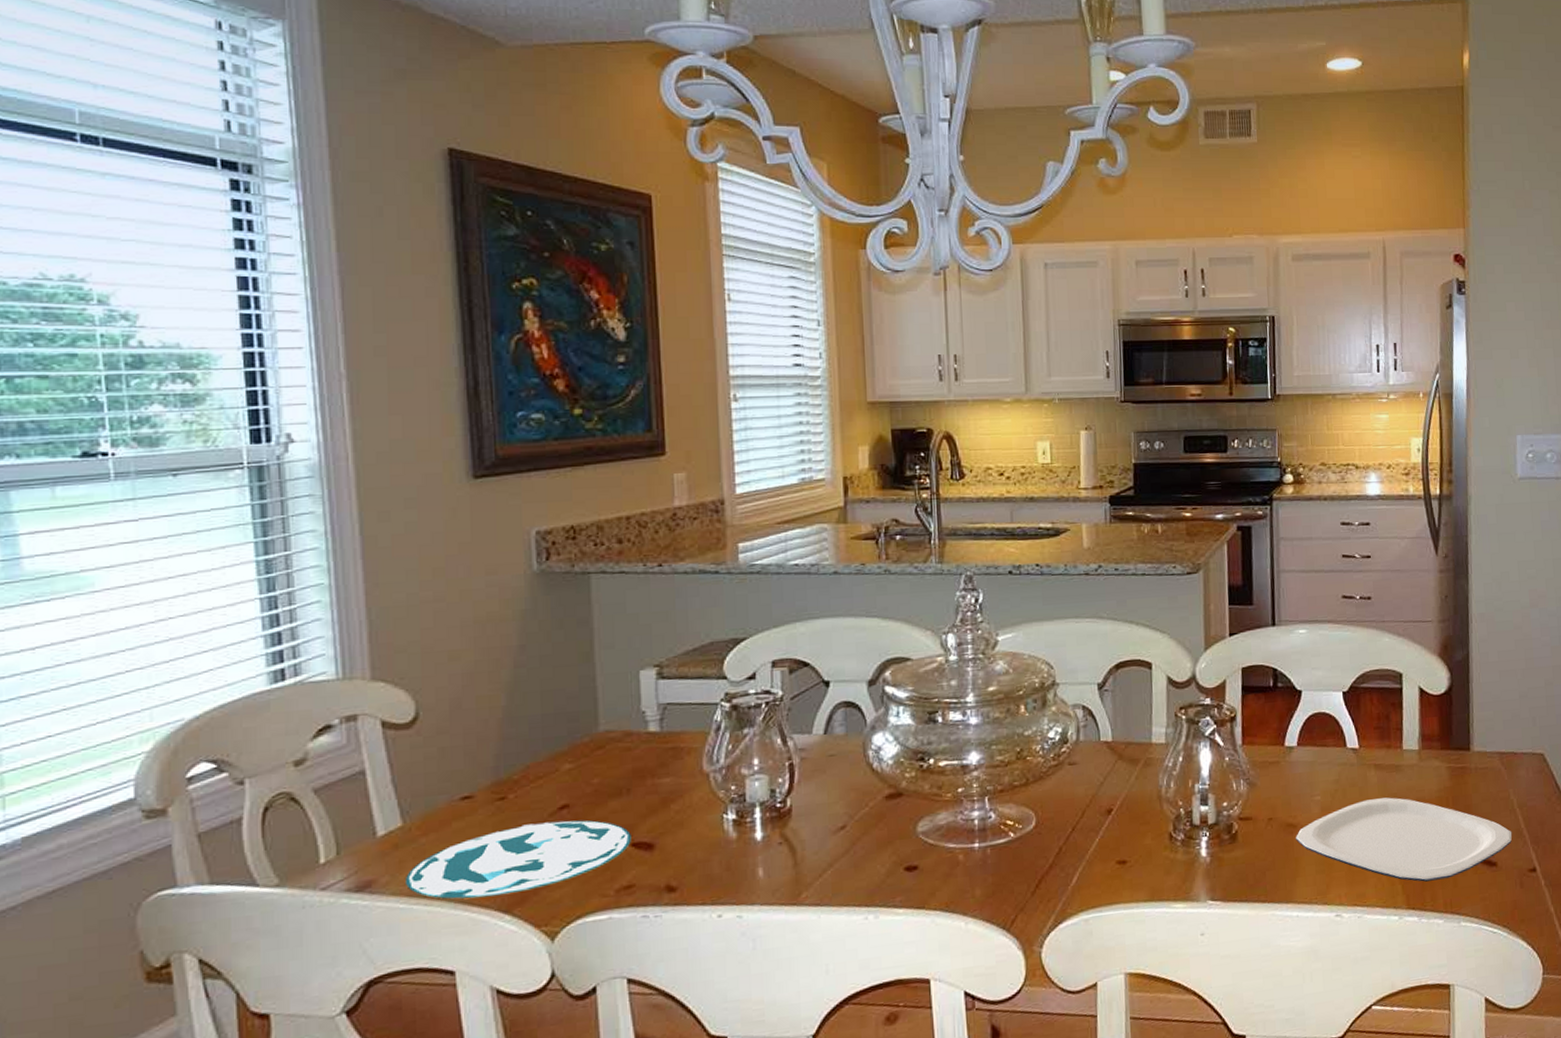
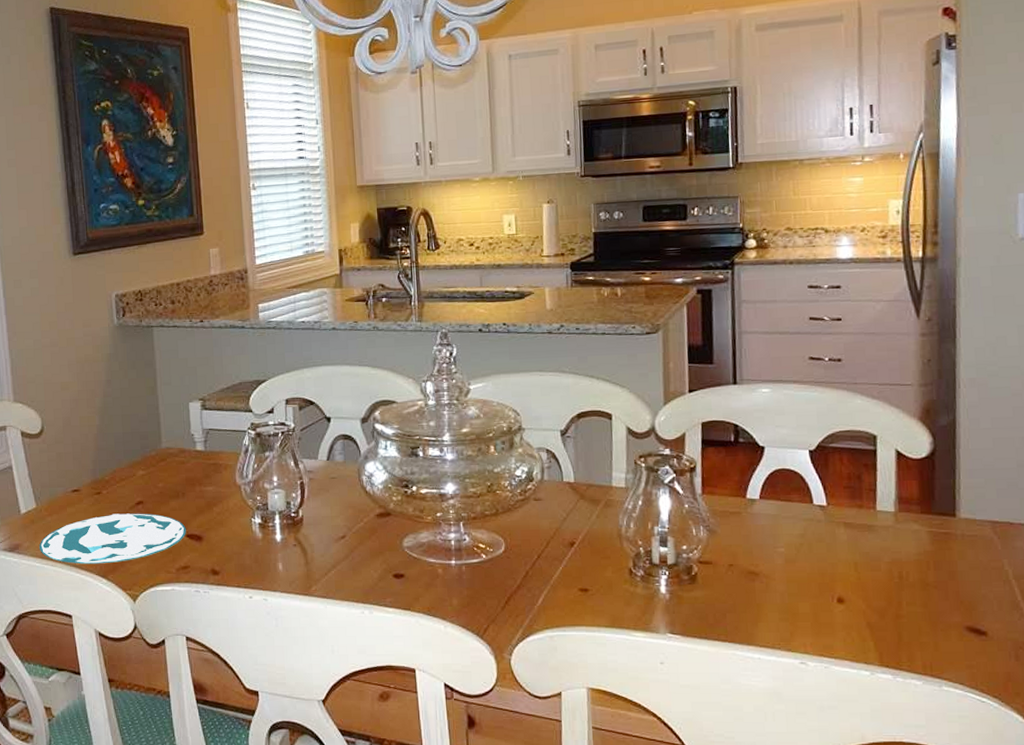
plate: present [1296,797,1512,882] -> none [758,556,1006,642]

